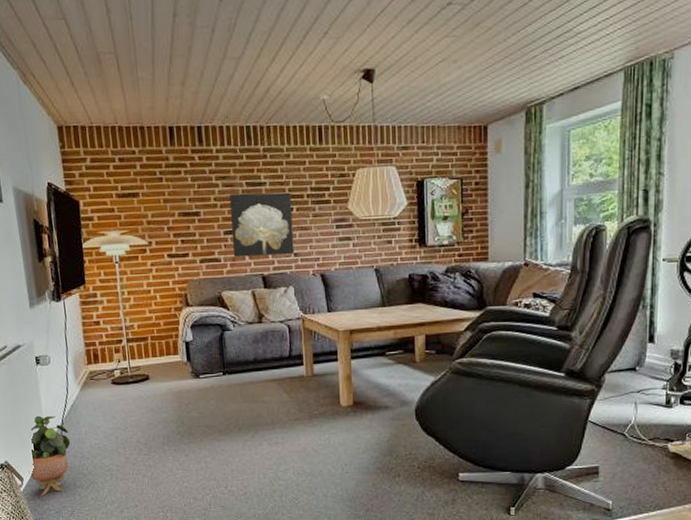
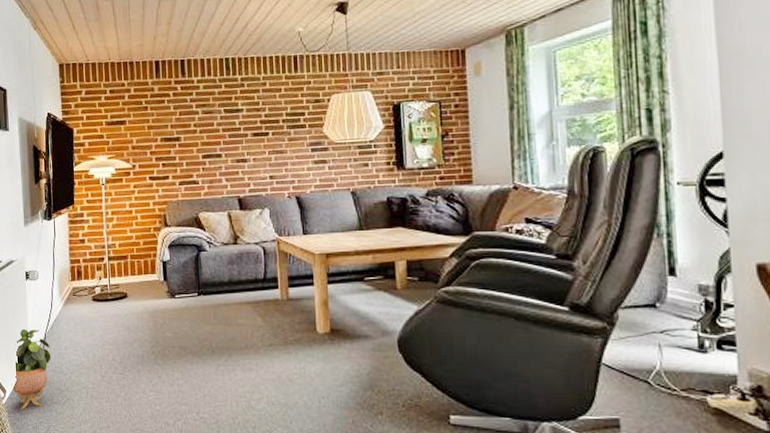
wall art: present [229,192,295,257] -> none [208,118,270,180]

